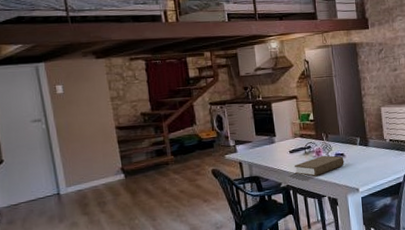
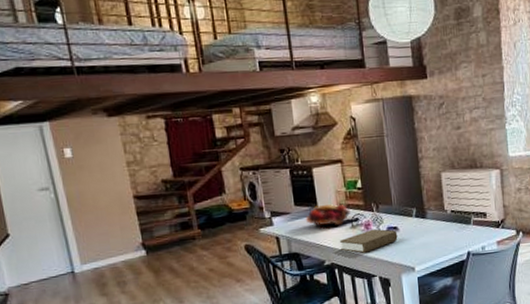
fruit basket: none [264,133,304,156] -> present [305,203,351,229]

